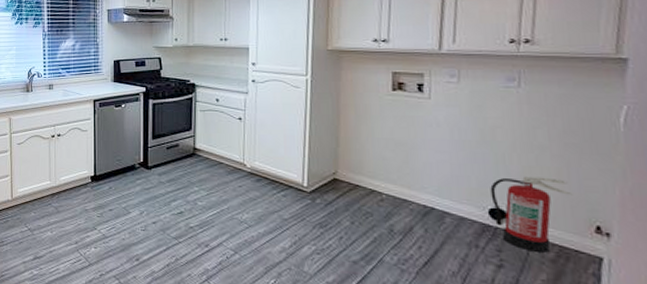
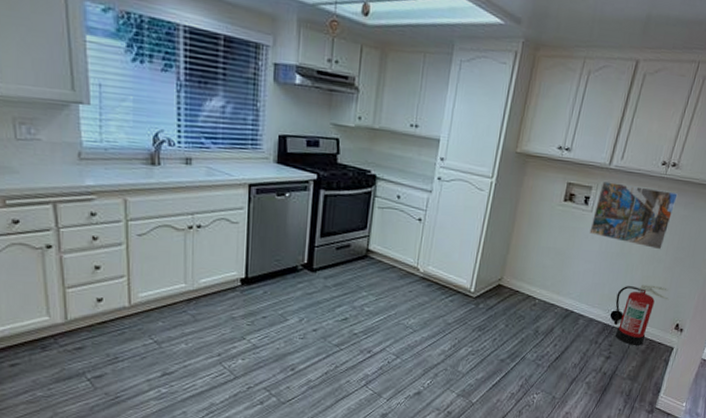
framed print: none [432,66,545,135] -> present [589,180,679,250]

